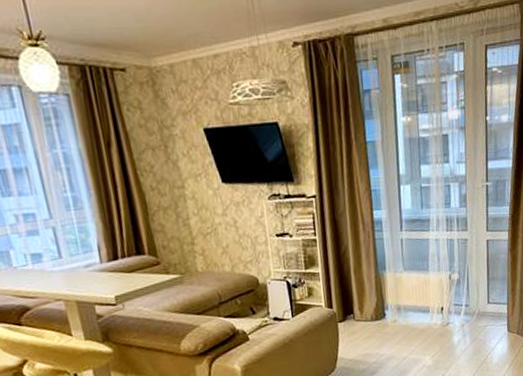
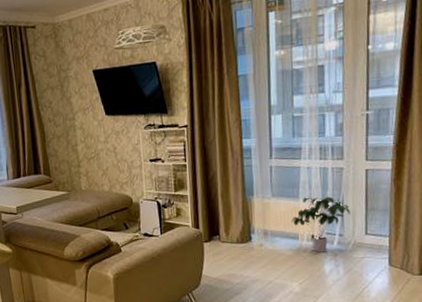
potted plant: none [422,268,475,325] -> present [291,196,350,253]

